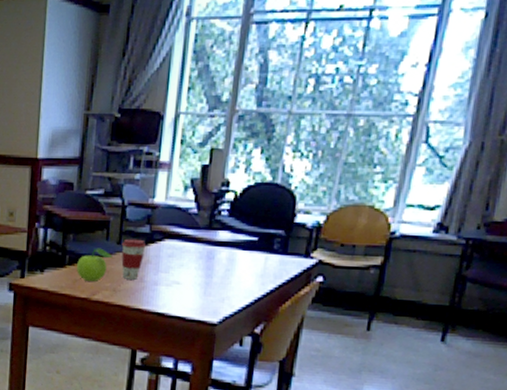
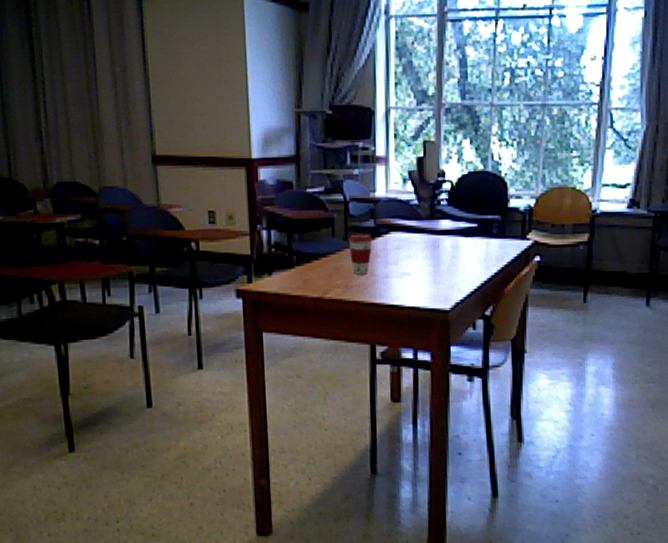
fruit: present [77,248,114,283] -> none [305,245,342,281]

